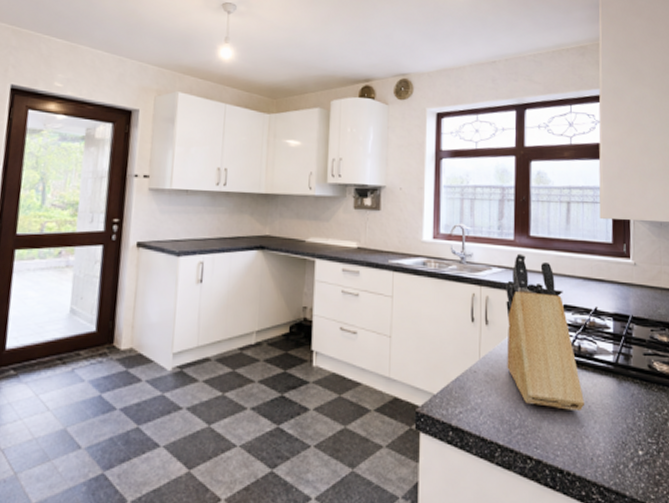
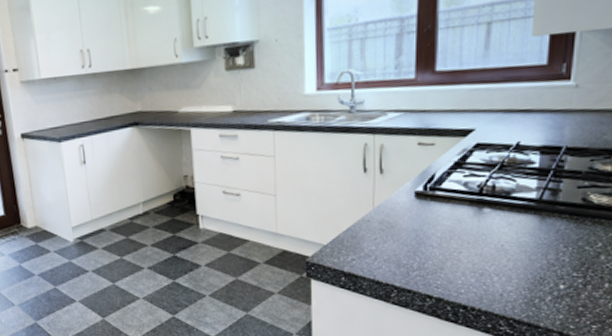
knife block: present [506,253,584,412] -> none [404,93,496,251]

